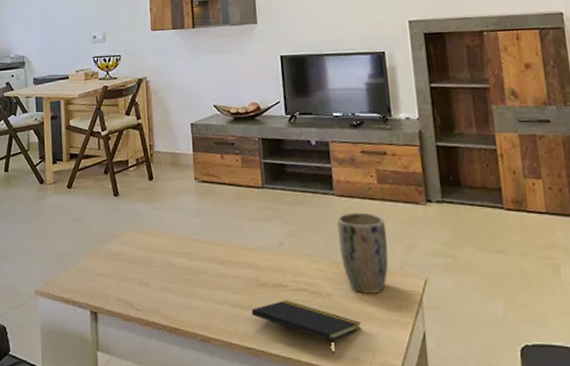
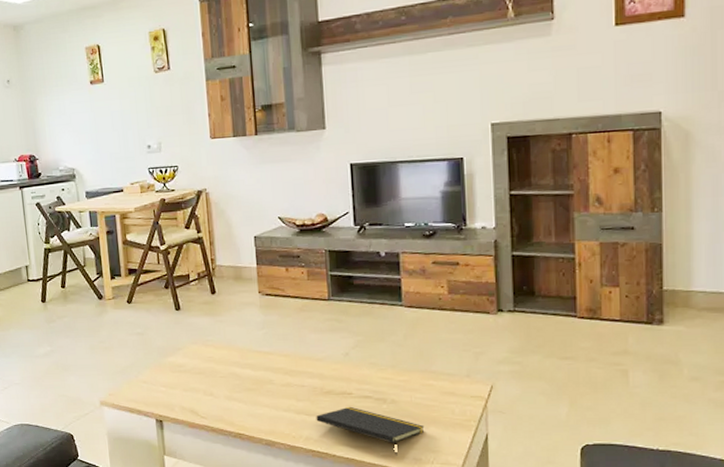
plant pot: present [337,212,389,293] -> none [404,322,455,400]

